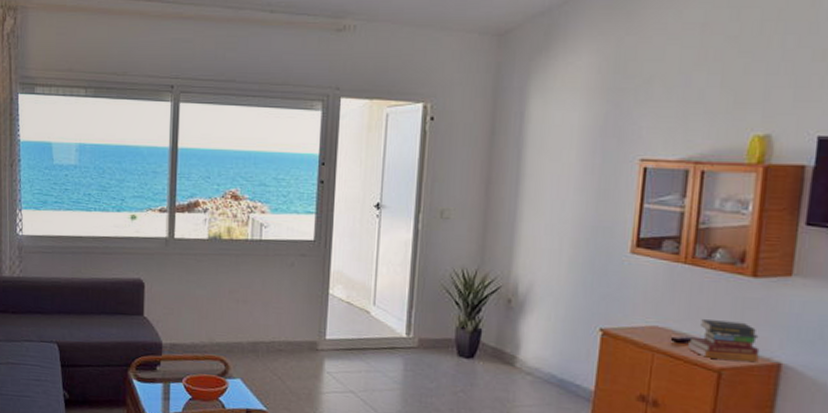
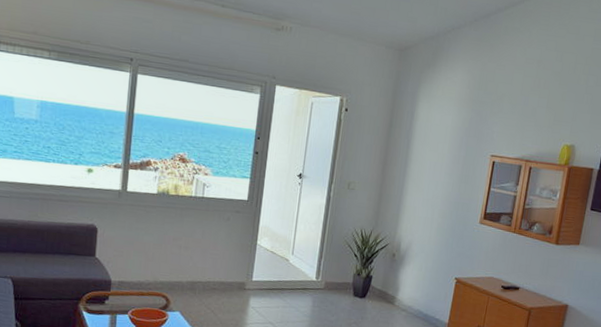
books: present [686,319,760,363] -> none [510,273,556,304]

